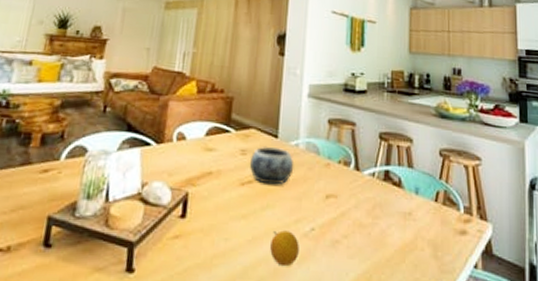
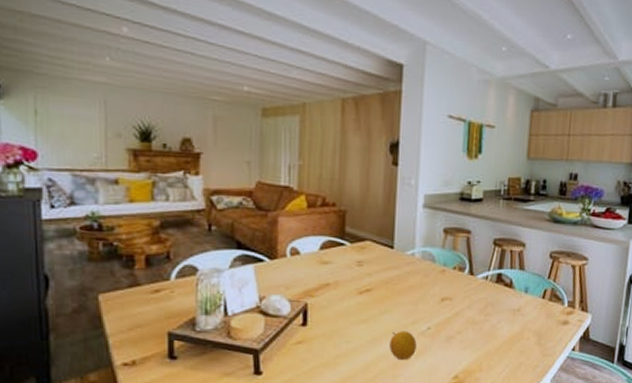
decorative bowl: present [249,145,294,185] -> none [366,256,411,292]

